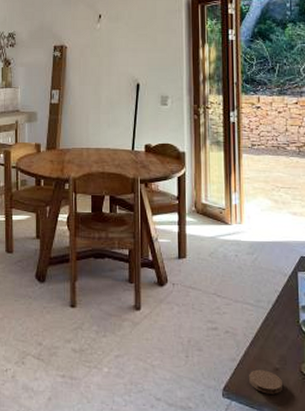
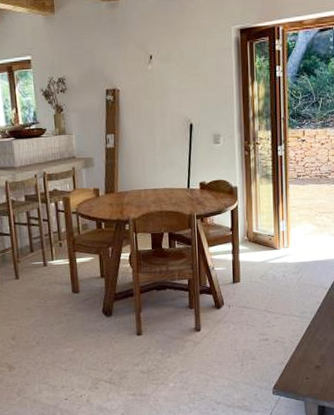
coaster: present [249,369,284,394] -> none [295,368,323,387]

